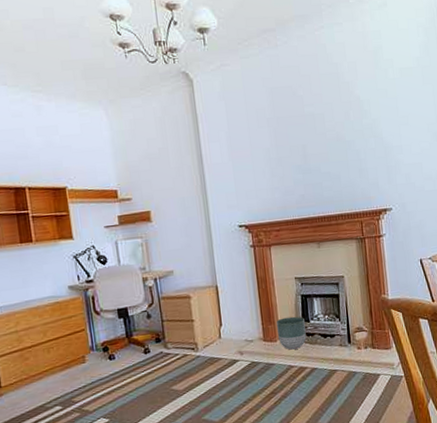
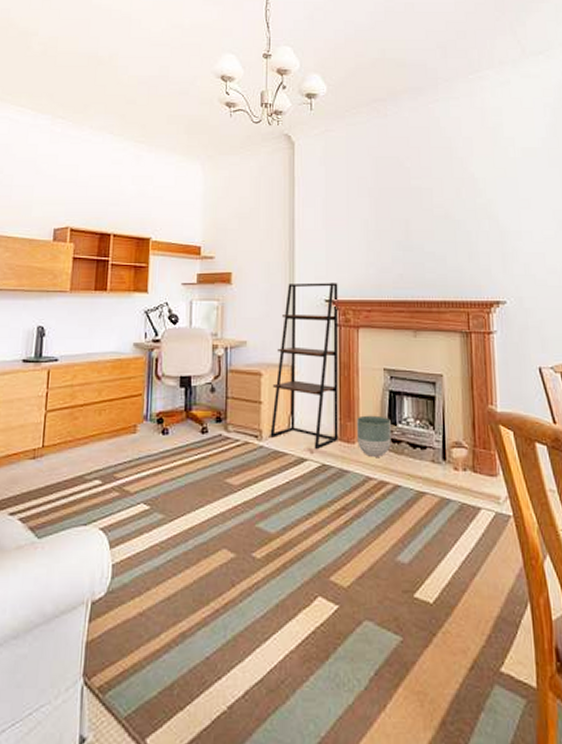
shelving unit: none [201,209,263,351] -> present [270,282,339,449]

